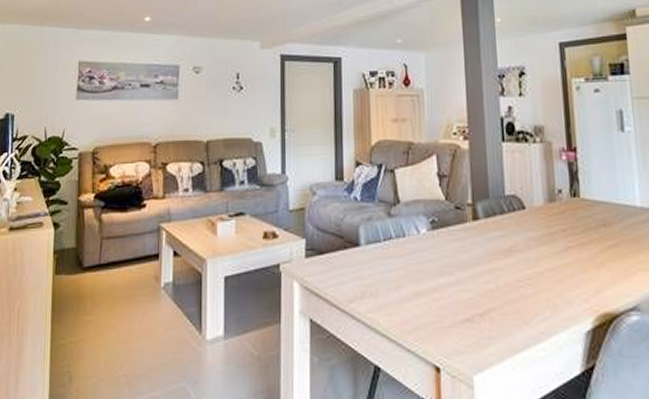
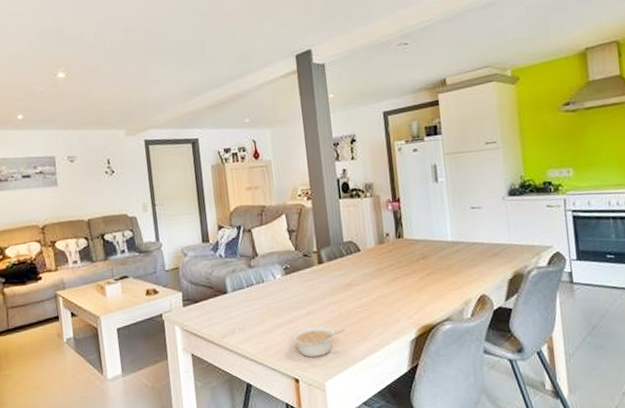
legume: none [433,299,501,341] -> present [291,325,345,358]

